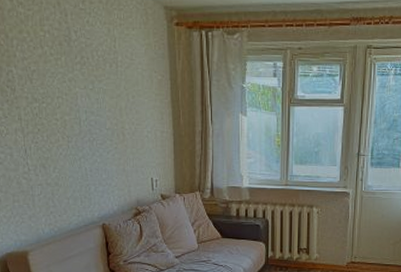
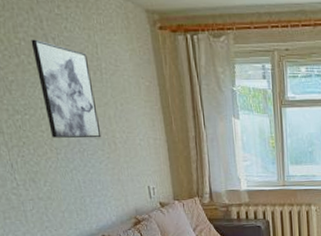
wall art: none [55,32,111,128] -> present [30,39,102,139]

